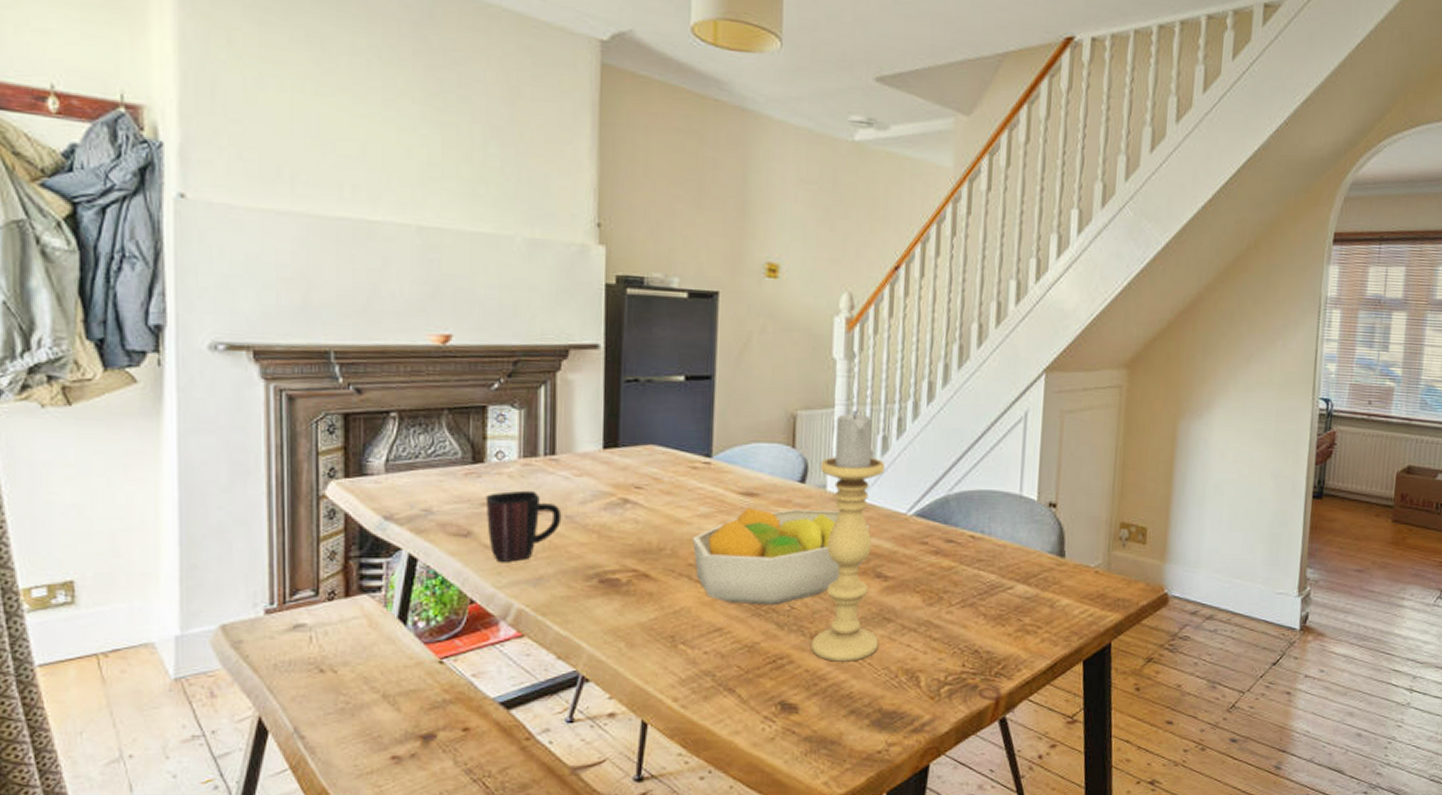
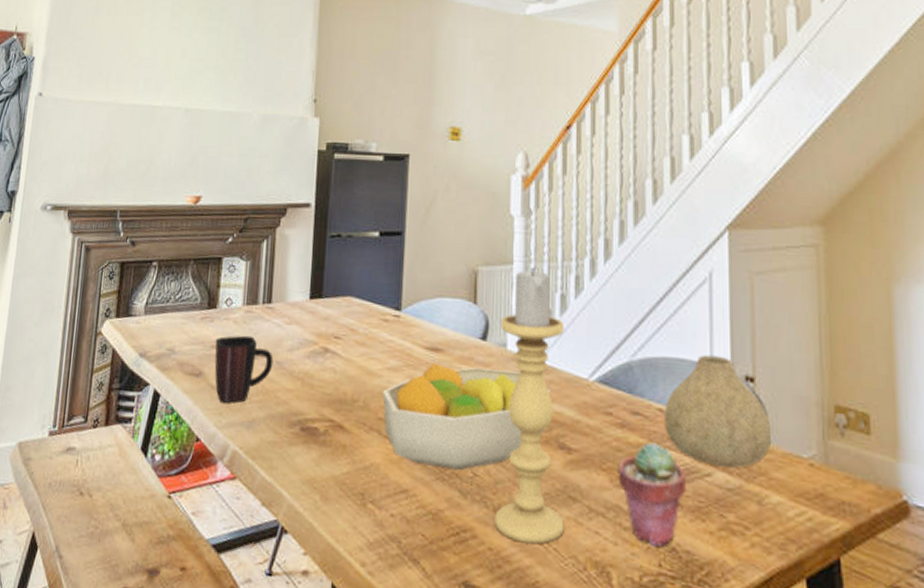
potted succulent: none [930,565,991,650] -> present [618,442,686,547]
vase: none [975,486,1068,581] -> present [664,354,772,468]

